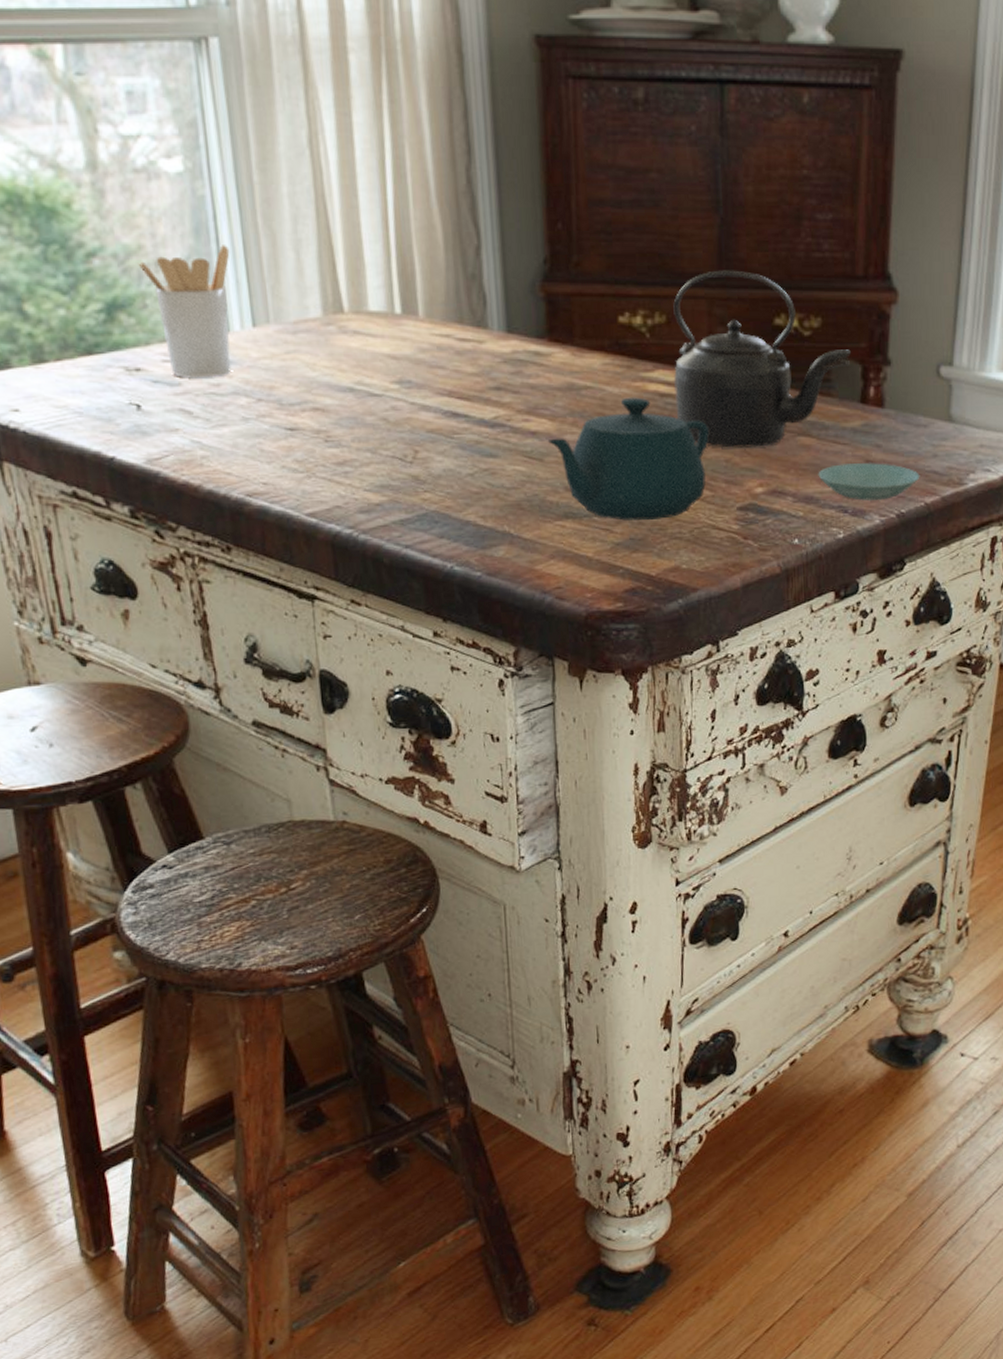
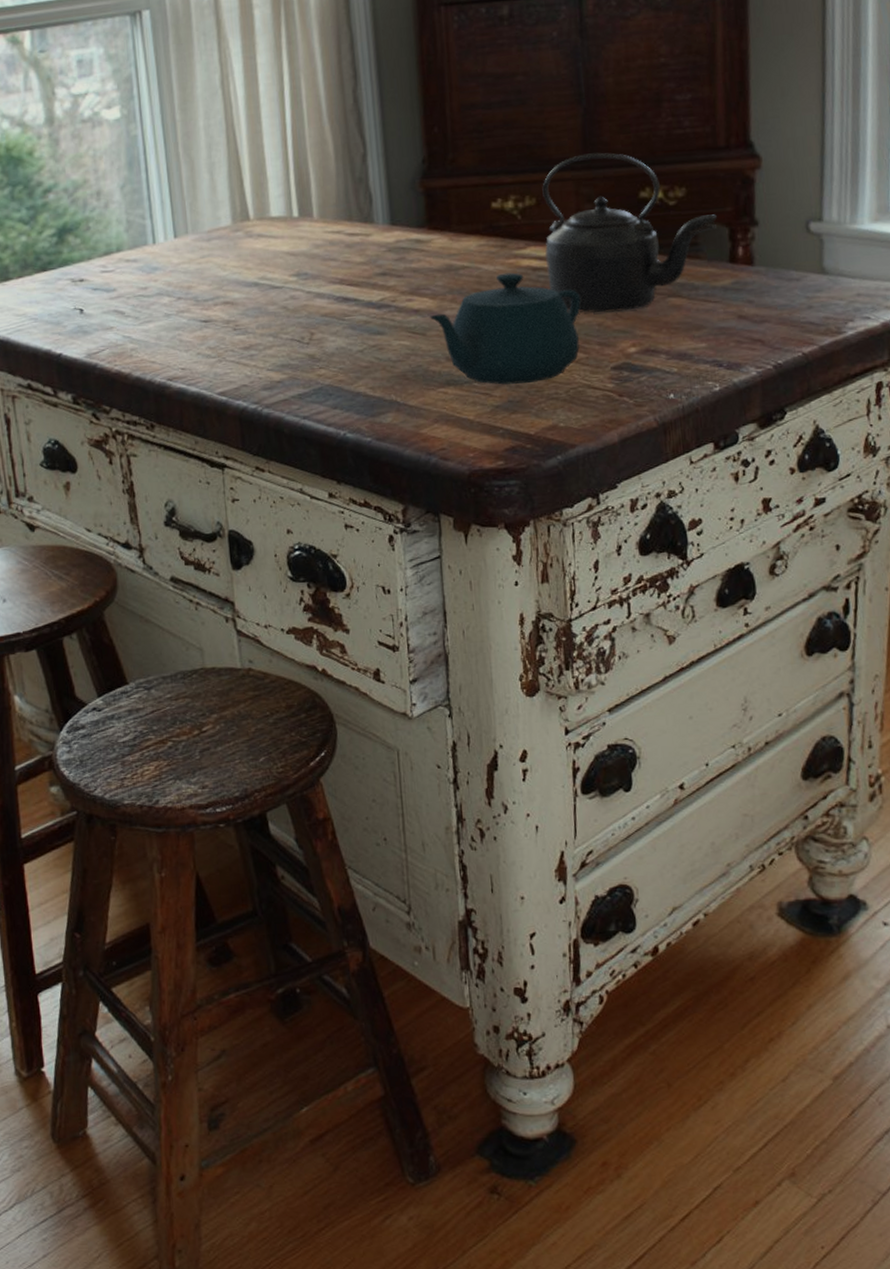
utensil holder: present [137,245,232,377] -> none [83,173,157,284]
saucer: present [818,463,920,500] -> none [690,317,796,354]

